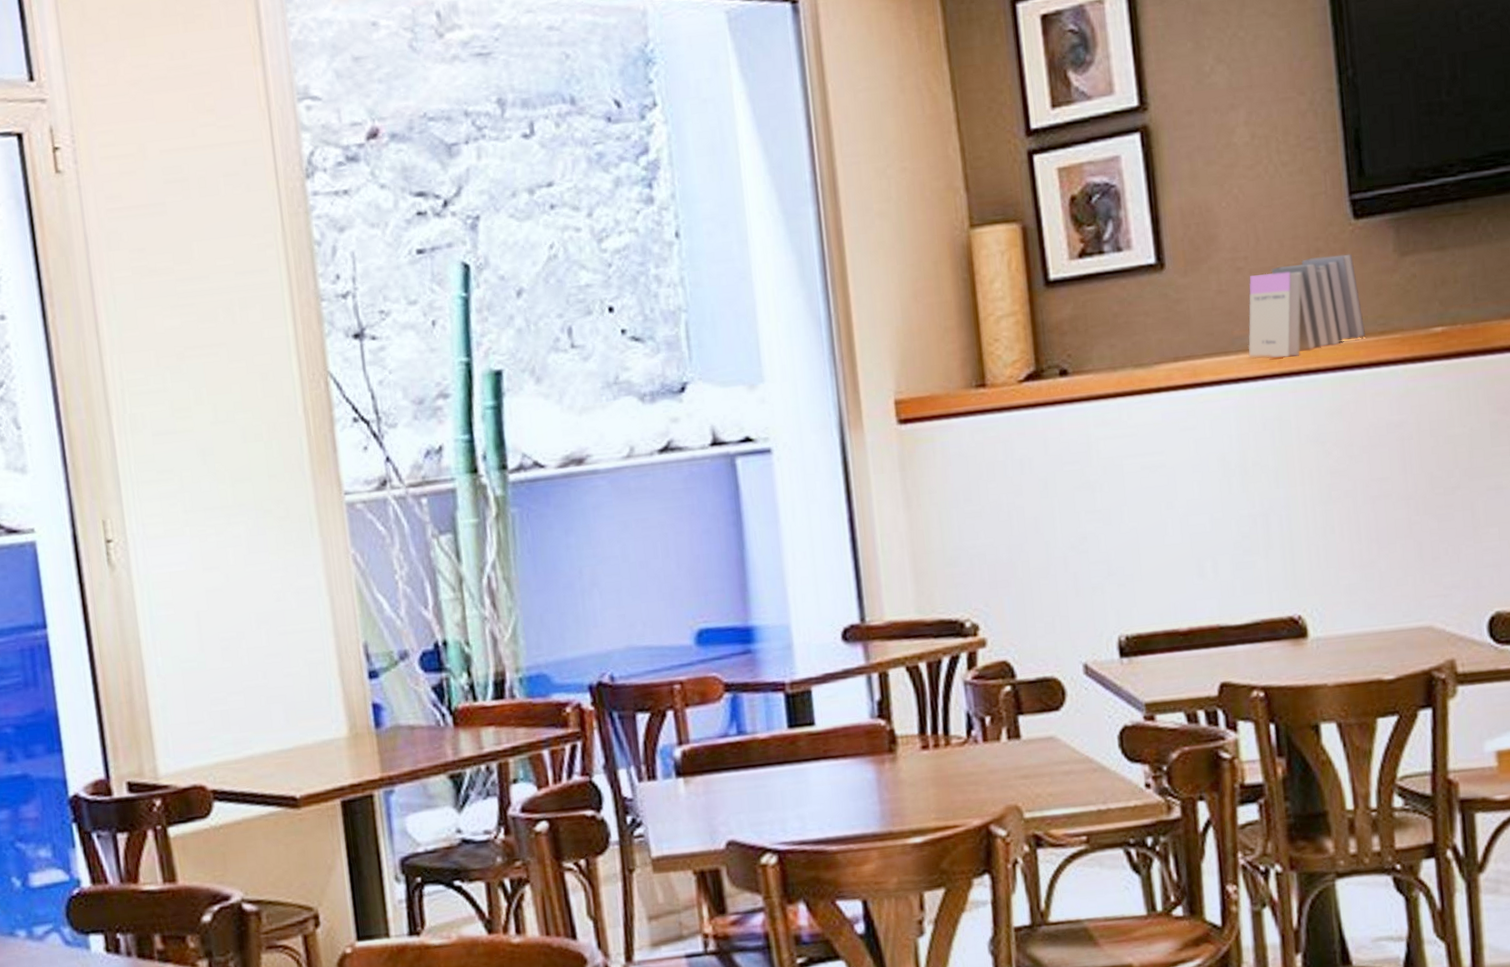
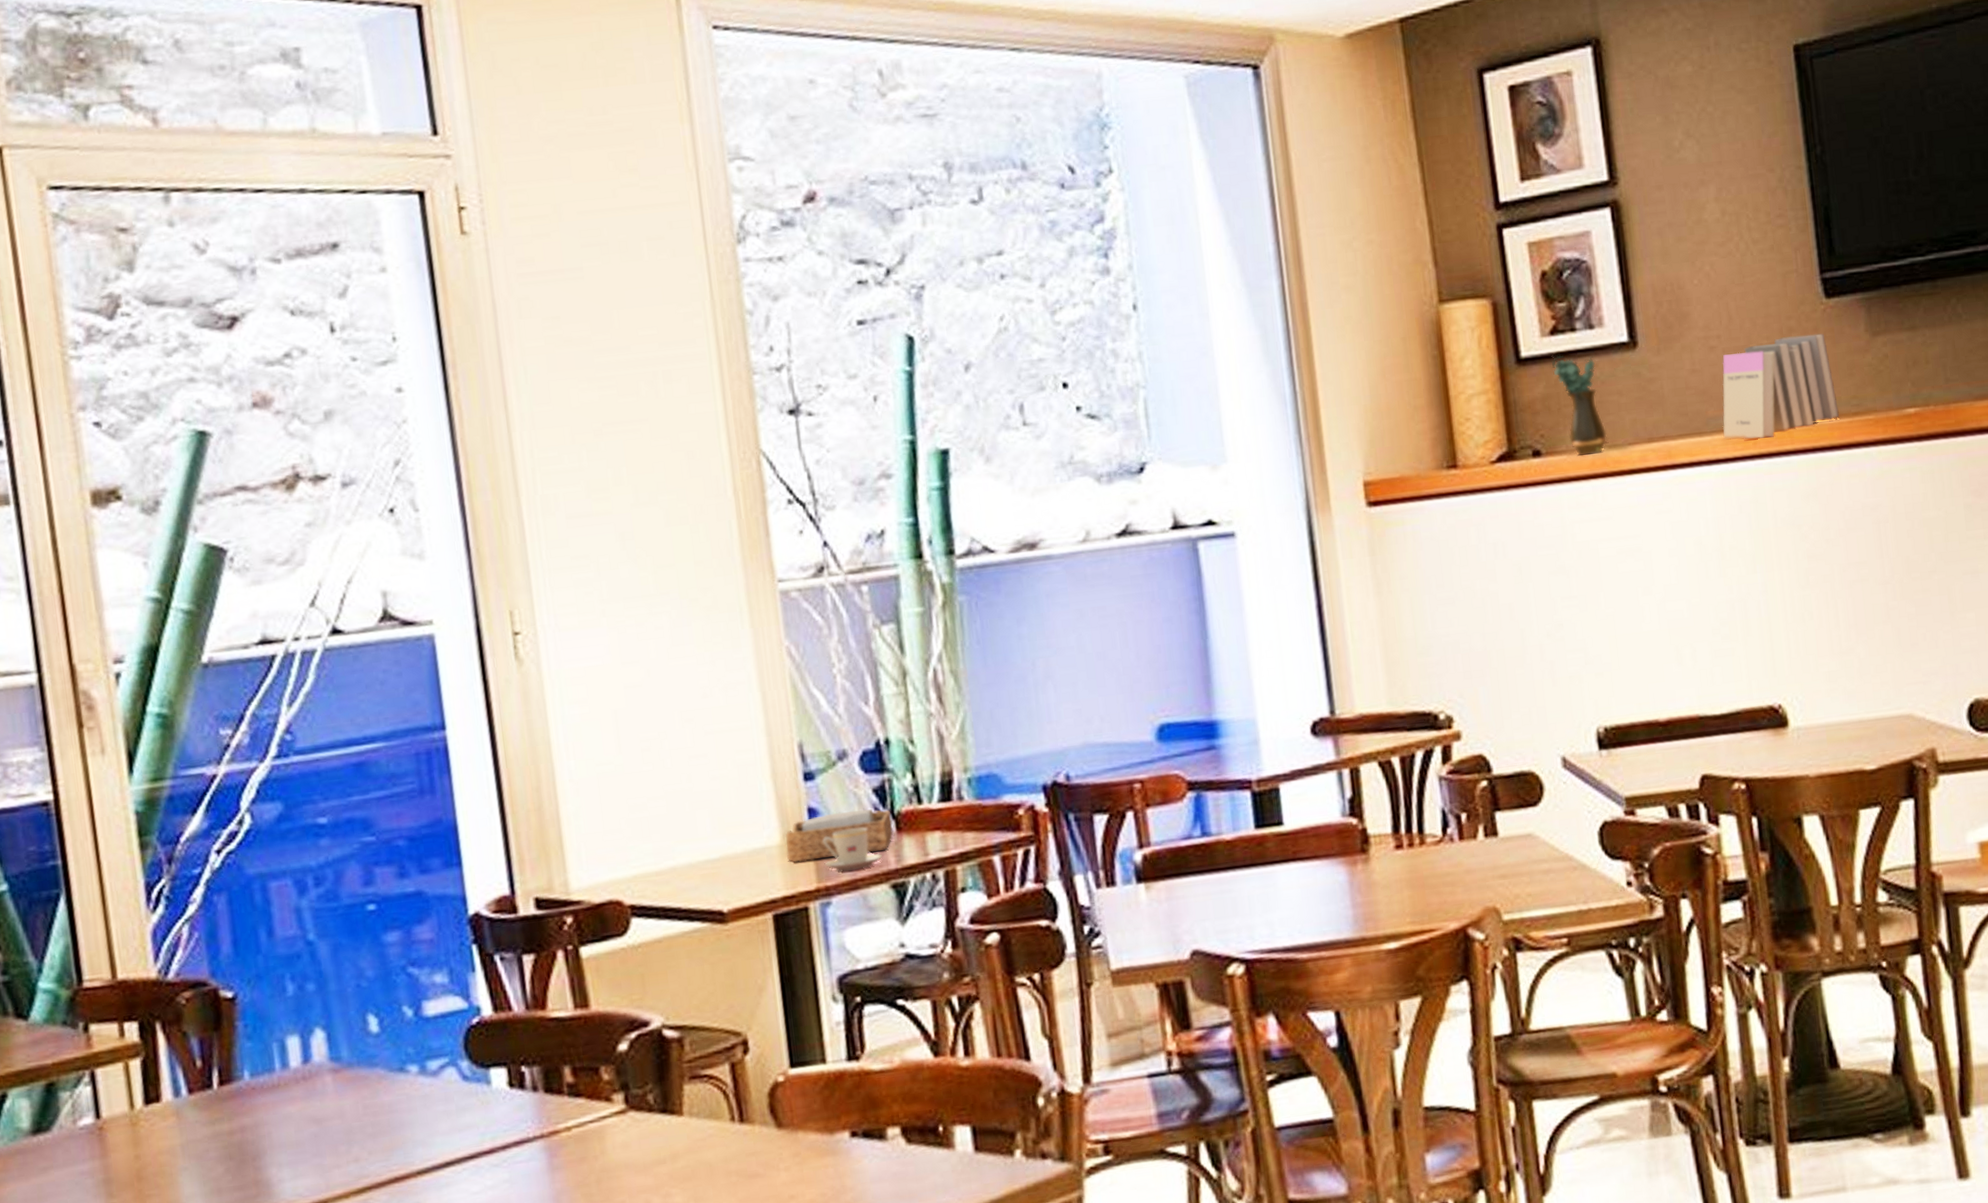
napkin holder: none [352,705,451,754] -> present [786,809,894,863]
teacup: none [386,722,441,762] -> present [822,827,883,871]
vase: none [1079,276,1133,376] -> present [1551,354,1607,457]

